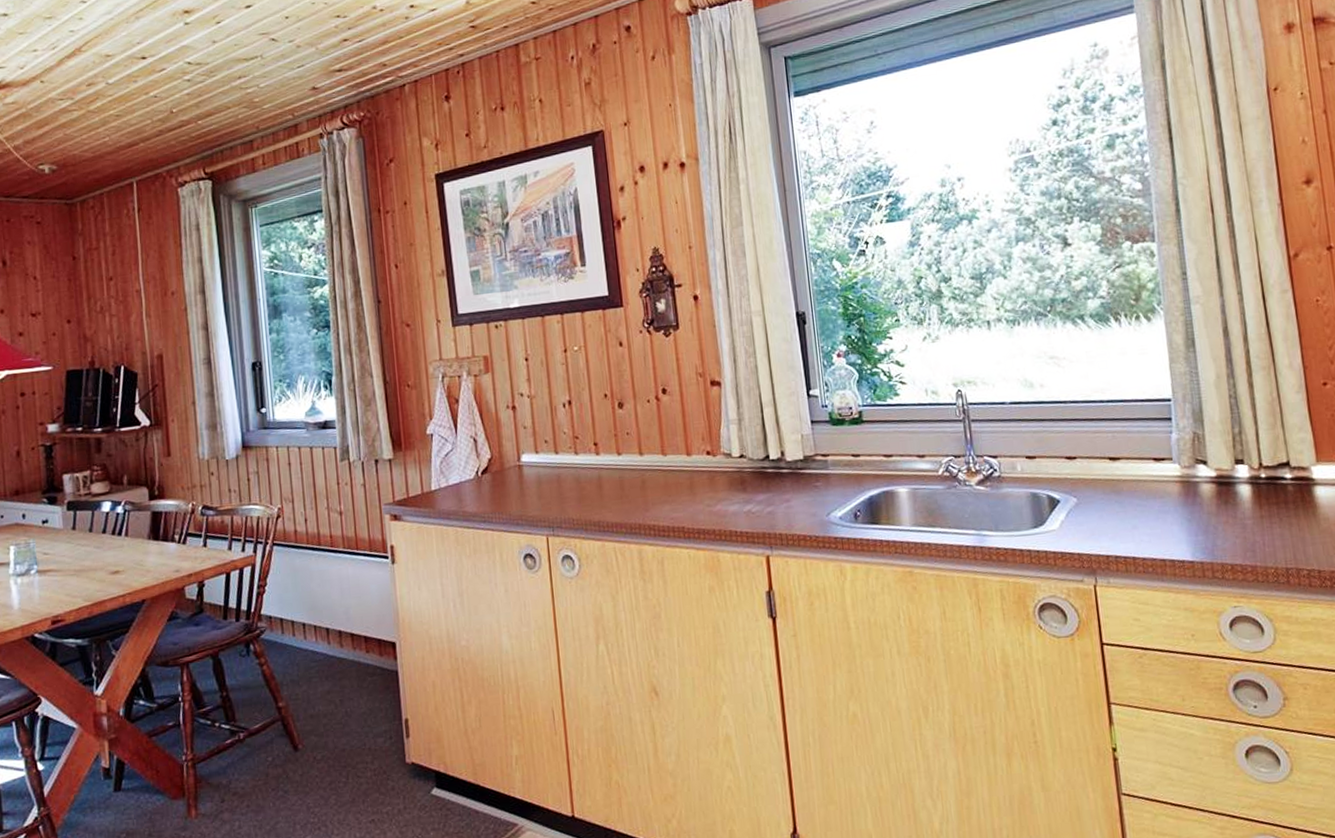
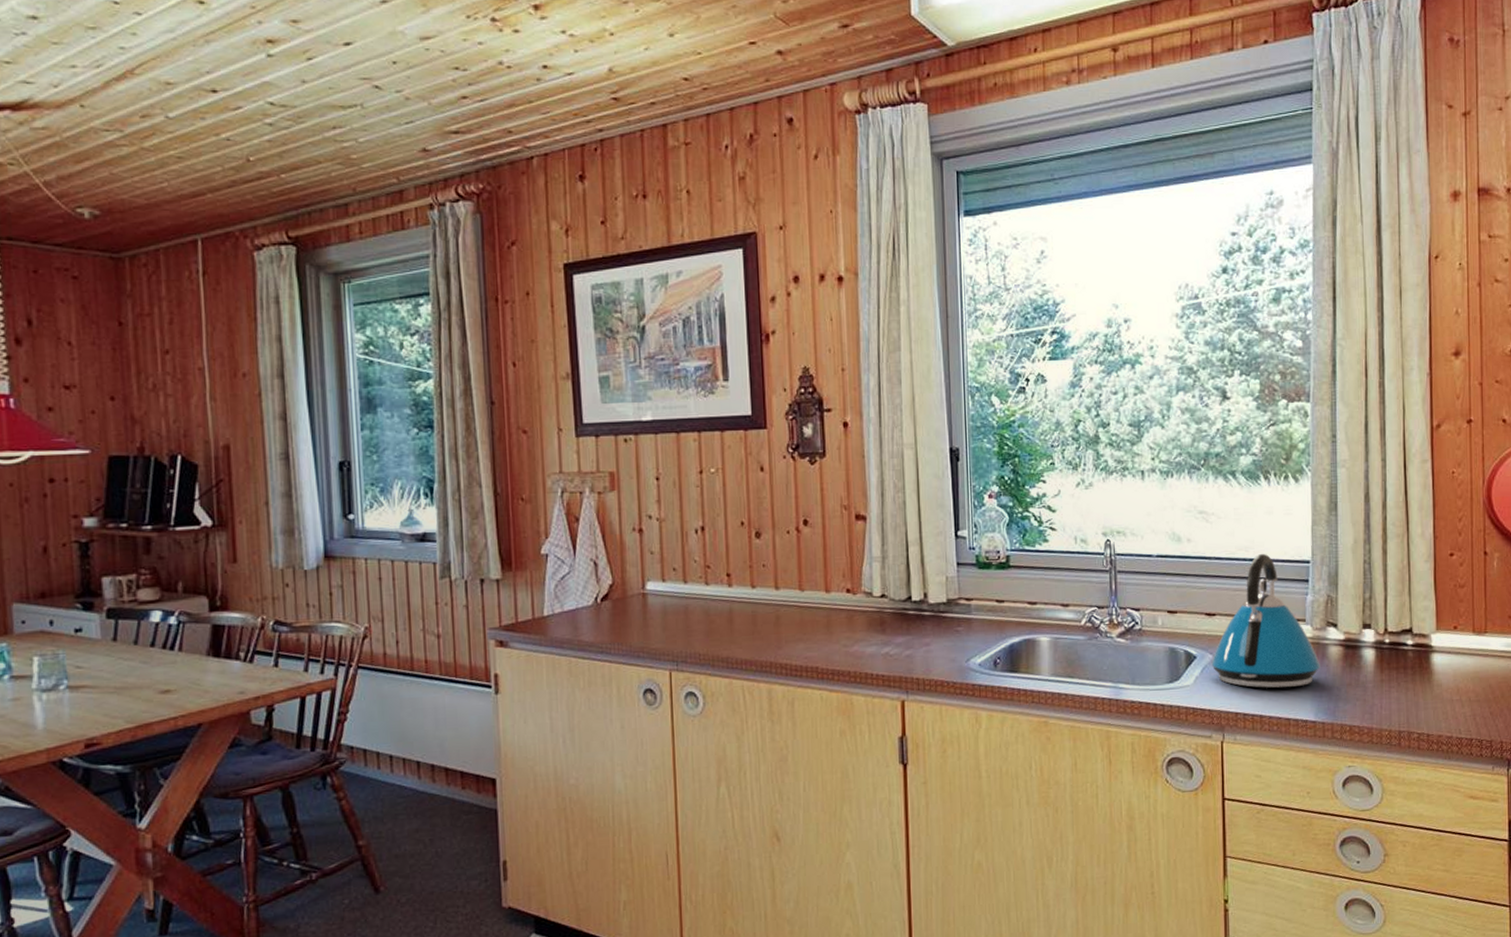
kettle: none [1076,394,1193,530] -> present [1211,553,1320,689]

